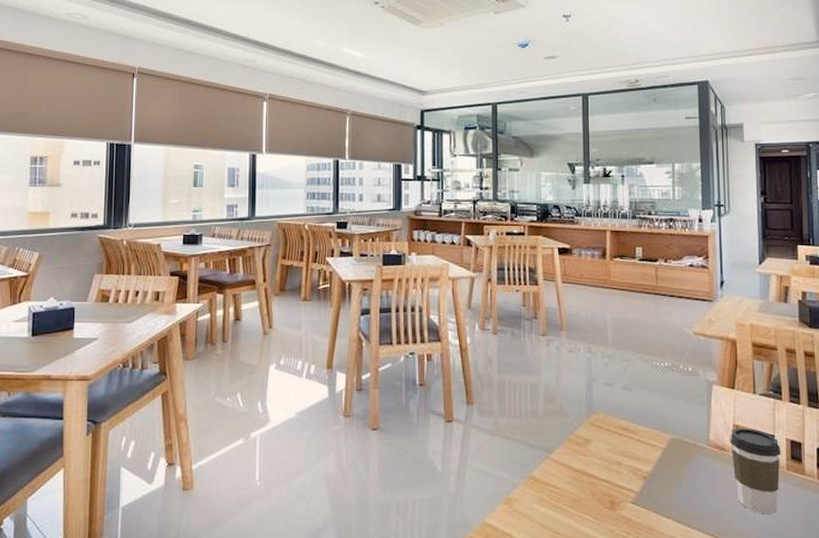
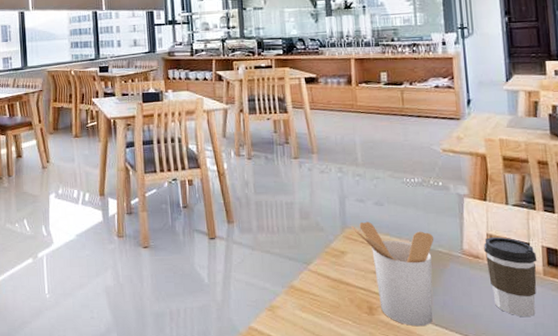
utensil holder: none [597,407,681,524] -> present [351,221,434,327]

